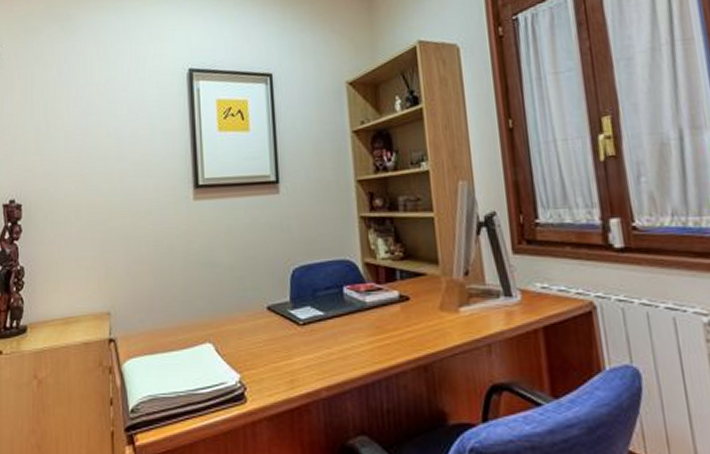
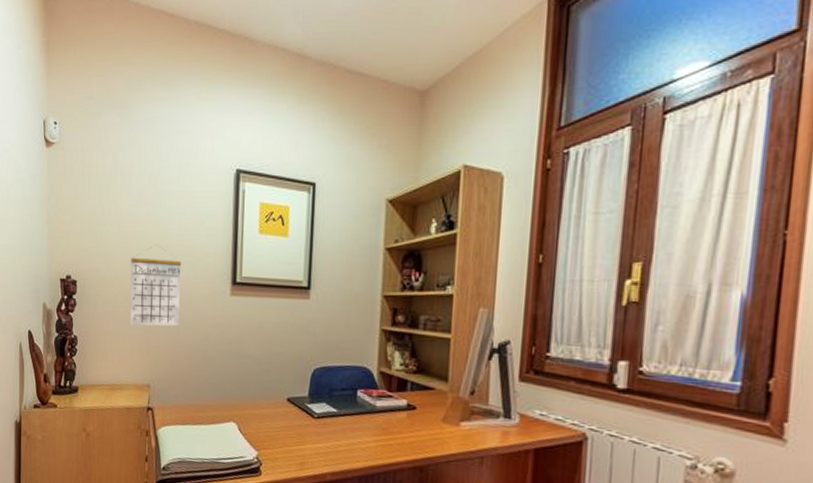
calendar: none [82,158,140,247] -> present [130,247,181,327]

